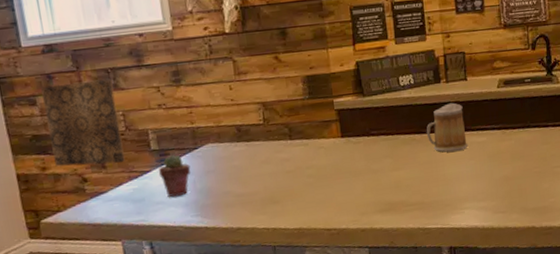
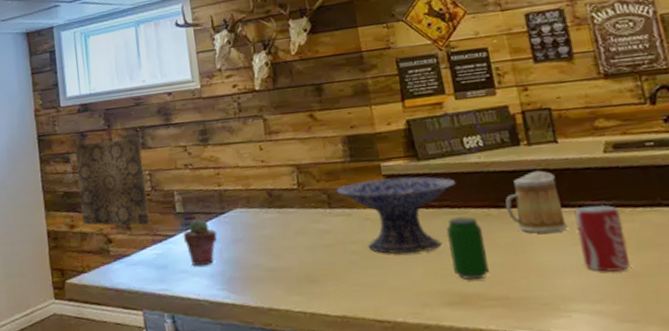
decorative bowl: none [296,110,392,175] -> present [336,176,457,255]
beverage can: none [381,141,411,191] -> present [446,216,489,279]
beverage can: none [473,128,506,179] -> present [574,205,631,273]

